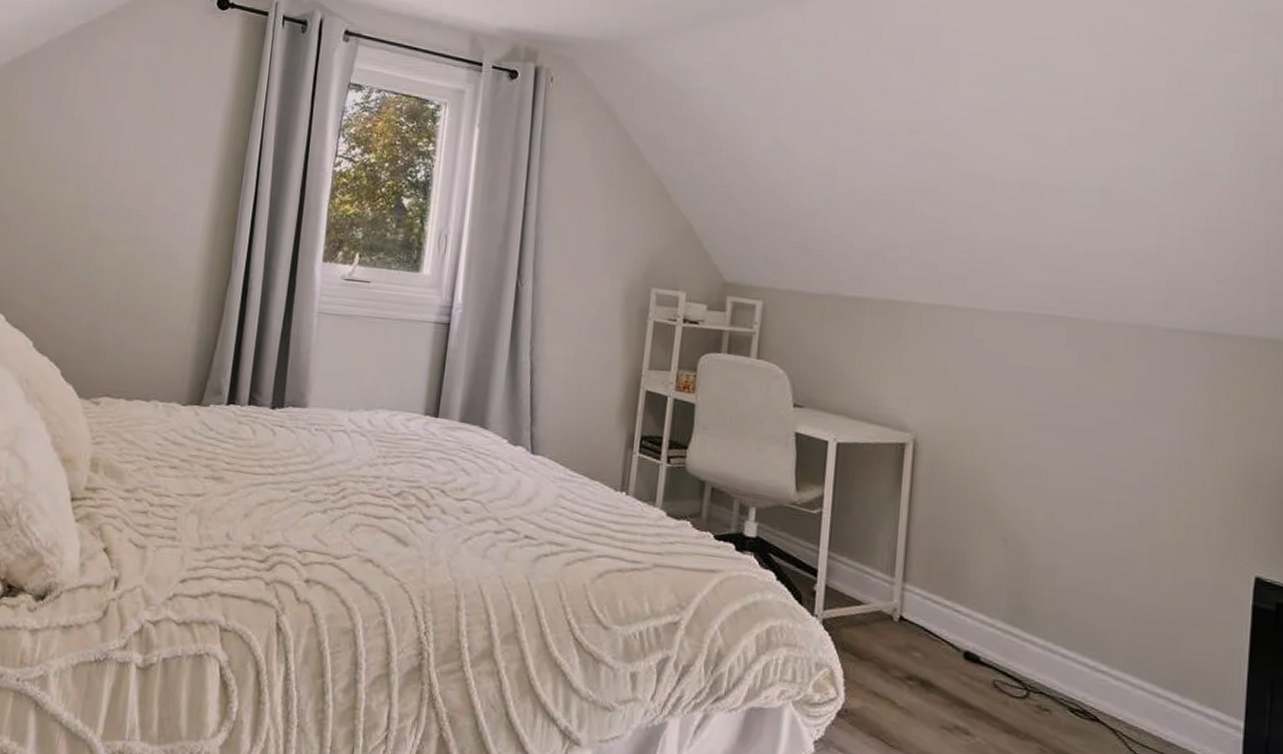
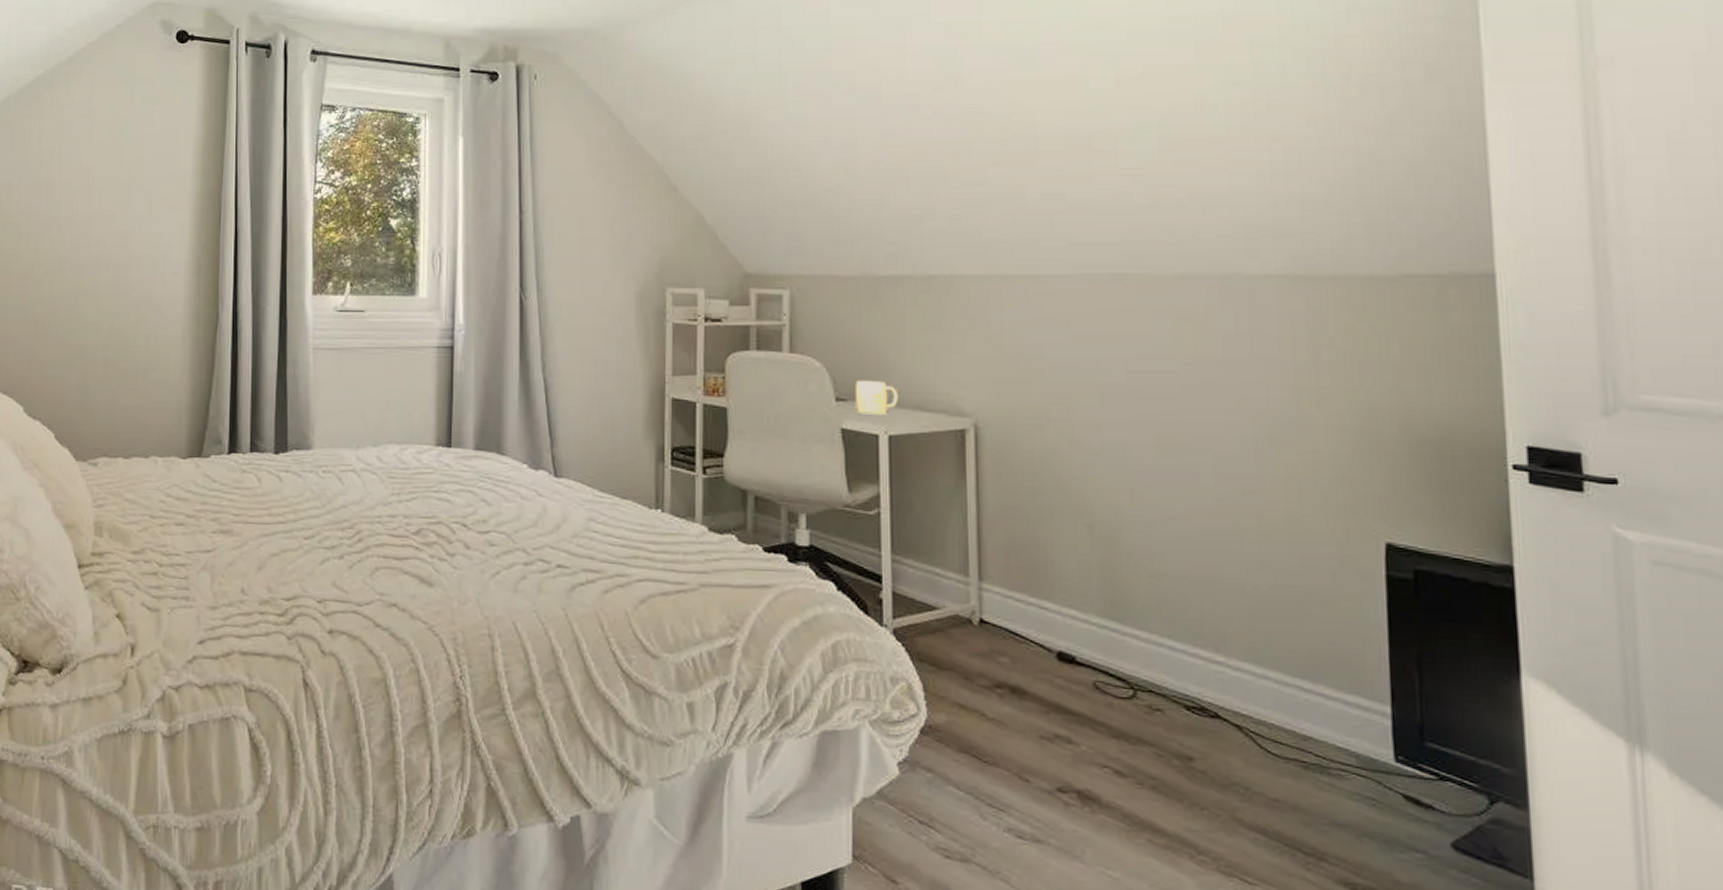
mug: none [810,389,849,424] -> present [855,380,898,415]

